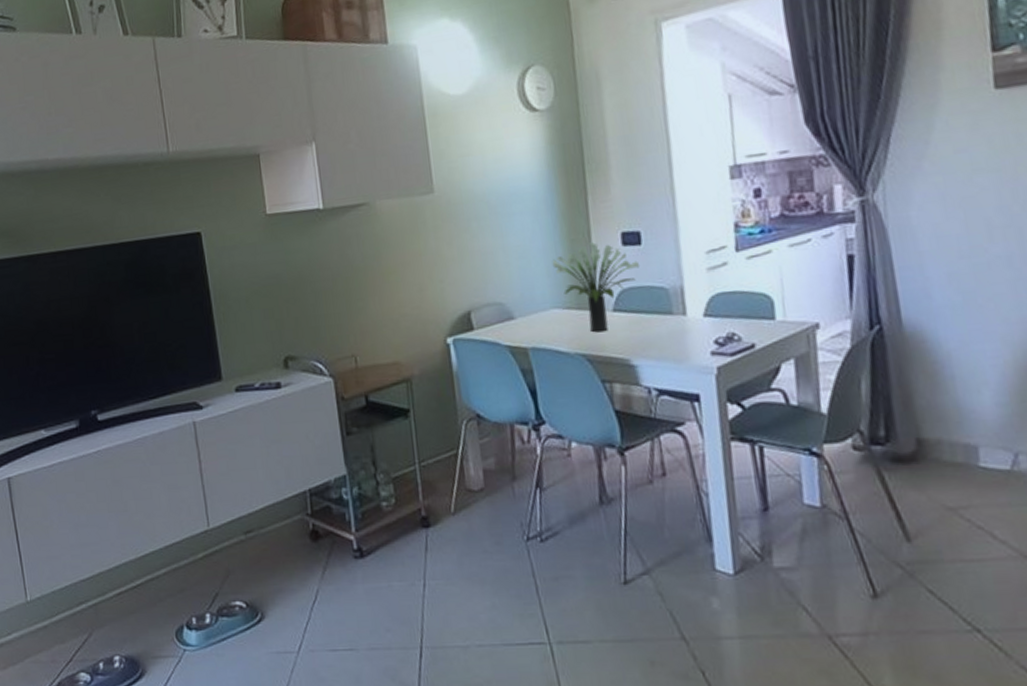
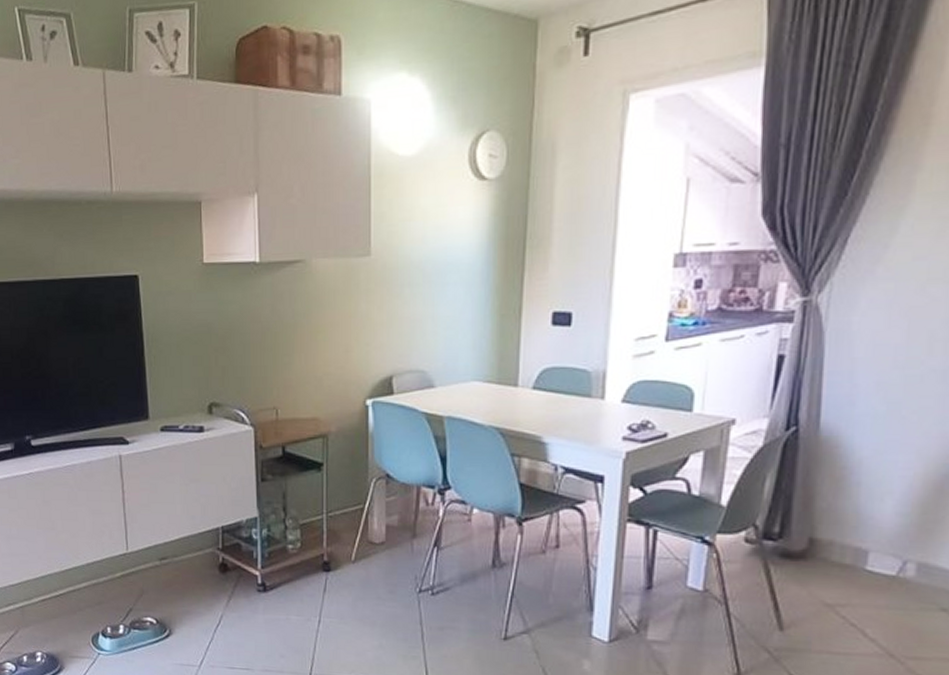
flower arrangement: present [552,242,641,333] -> none [479,319,567,408]

